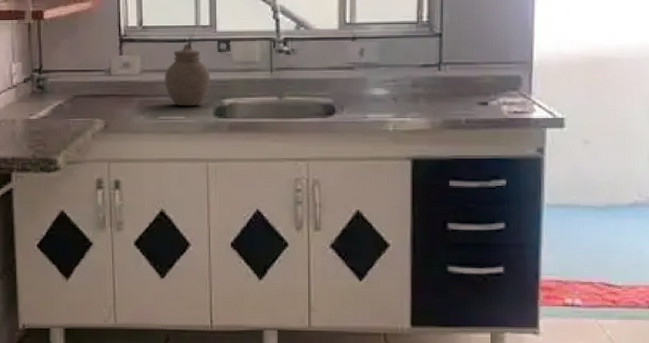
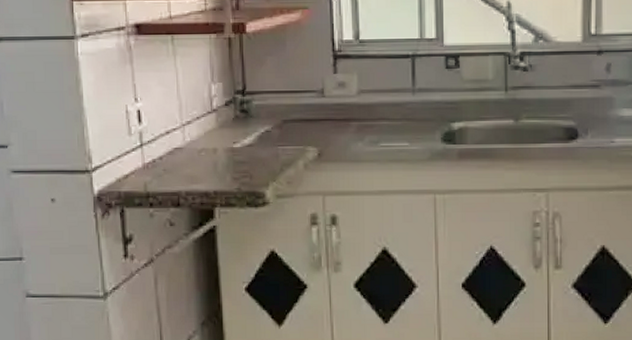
jar: present [164,43,211,107] -> none [385,59,438,132]

